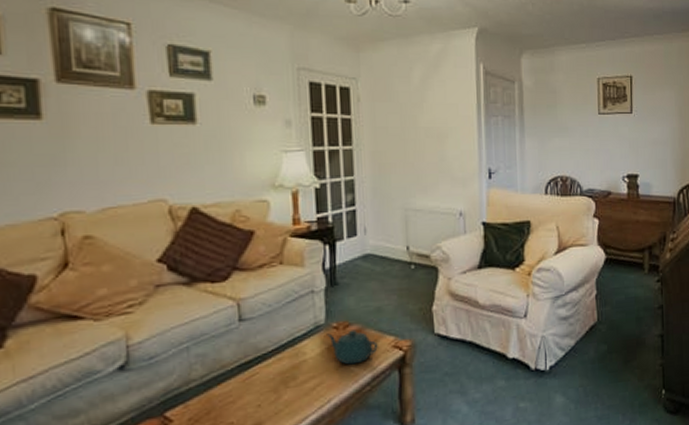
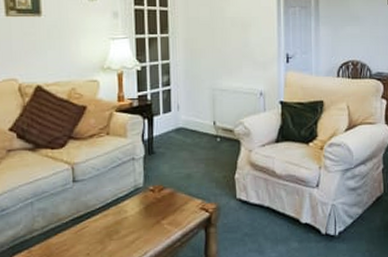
teapot: present [327,329,378,365] -> none [145,193,188,223]

